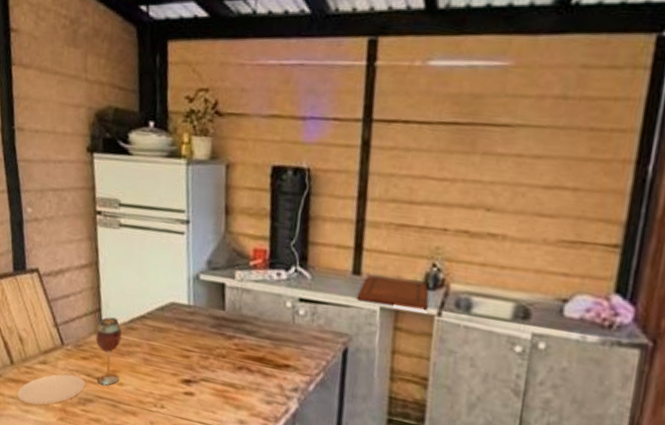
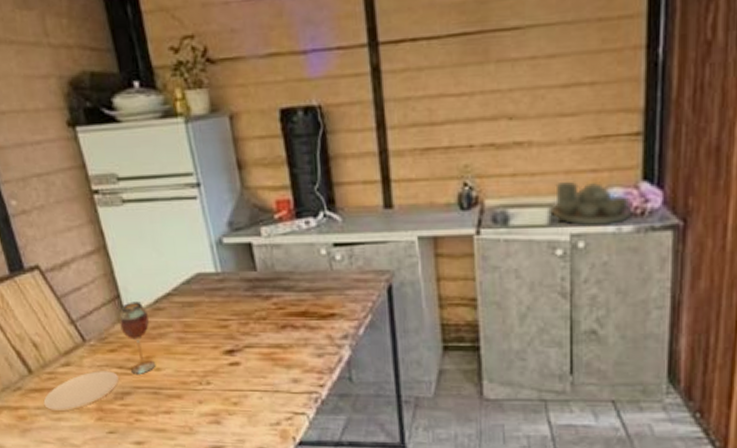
cutting board: present [358,273,429,311] -> none [393,203,465,236]
tea set: none [516,279,600,332] -> present [552,181,633,227]

